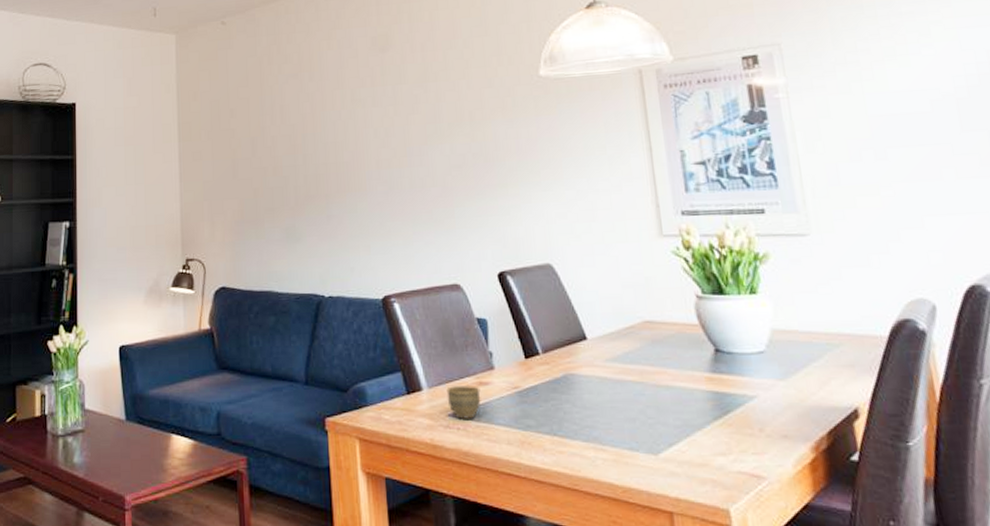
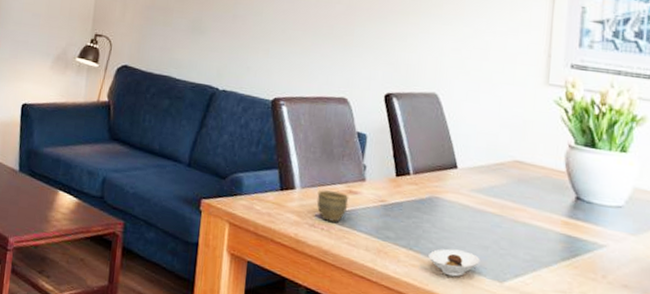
saucer: none [575,427,630,457] -> present [428,248,480,277]

